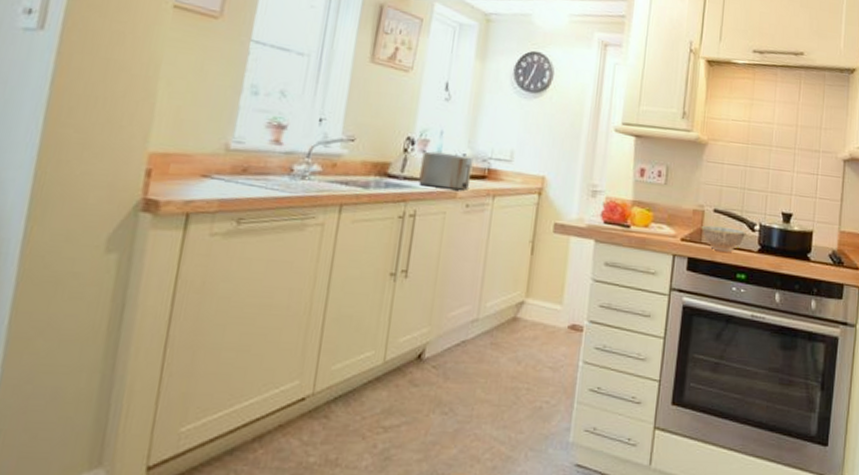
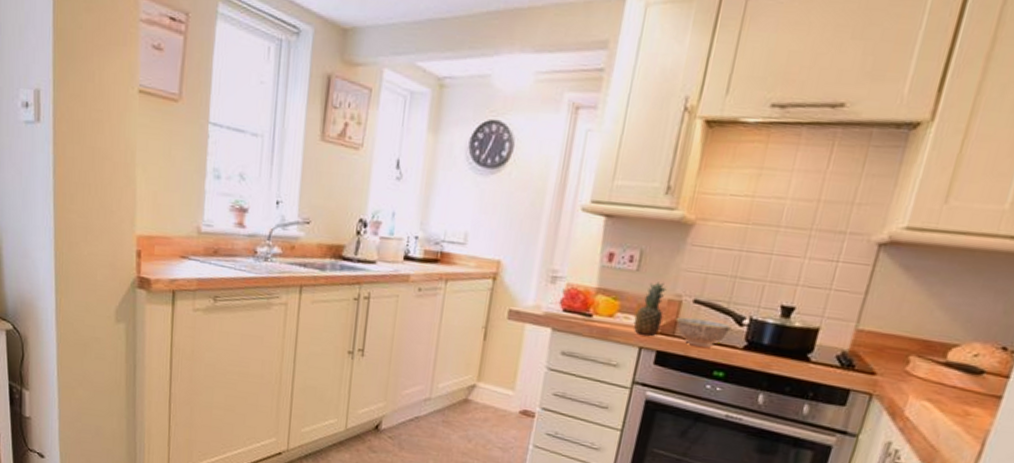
toaster: present [419,151,474,191] -> none [372,233,426,275]
fruit: none [666,194,691,245] -> present [633,282,666,337]

